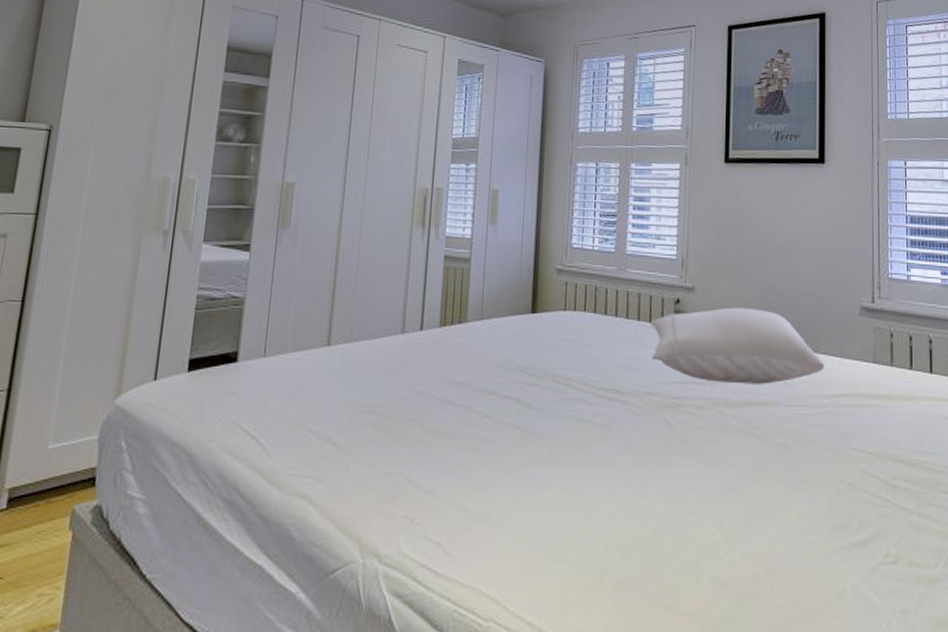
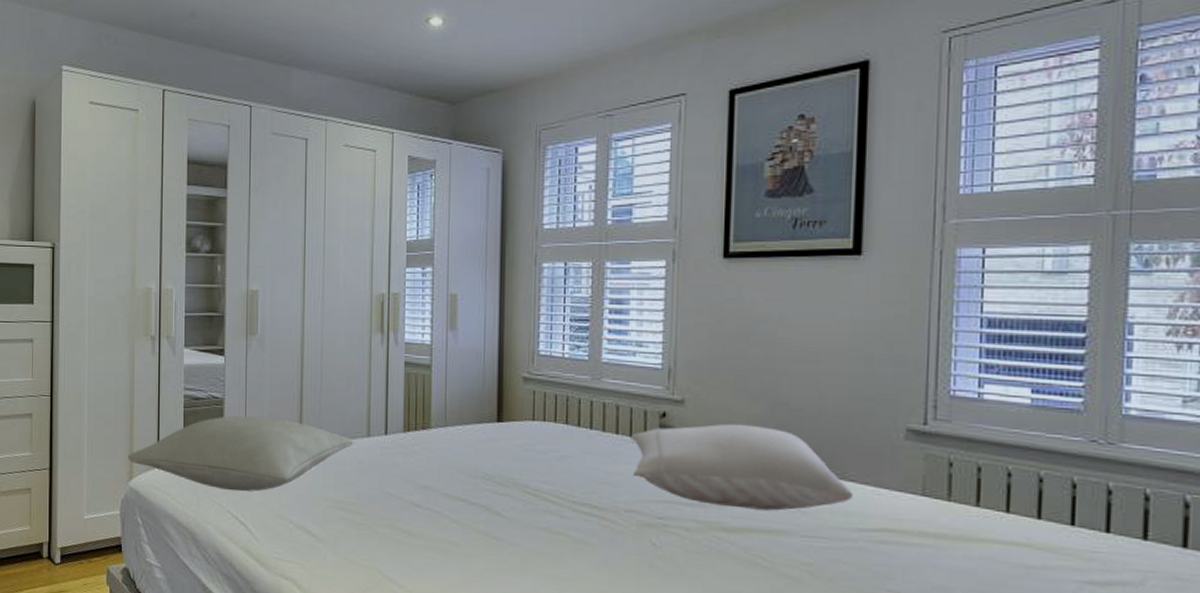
pillow: none [117,316,388,402] -> present [128,415,354,492]

